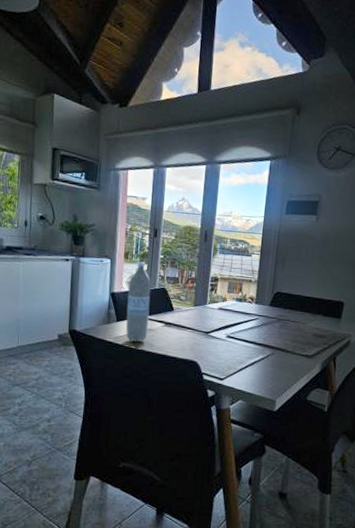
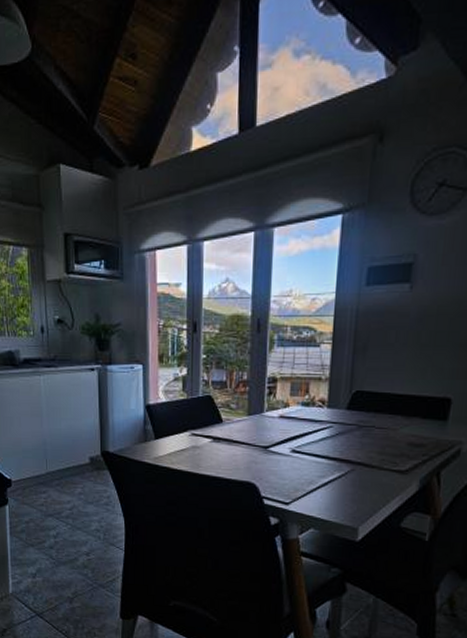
water bottle: present [126,261,151,342] -> none [165,365,194,463]

